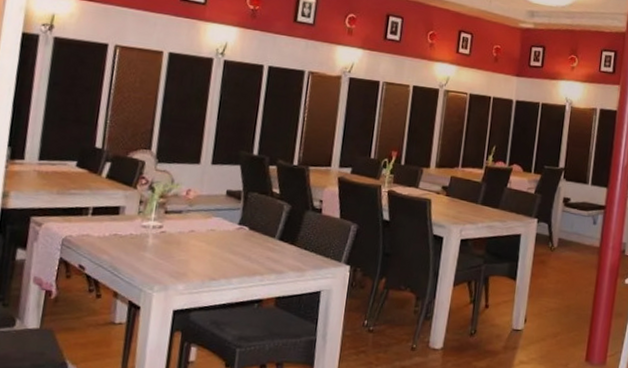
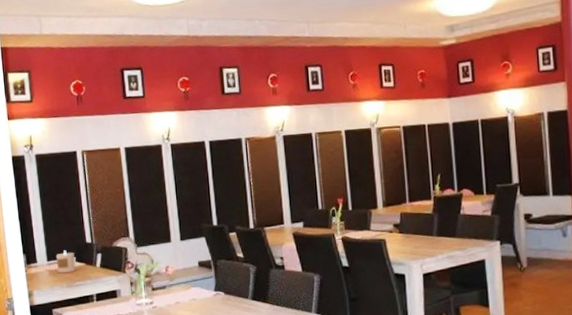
candle: none [49,151,77,178] -> present [56,250,76,274]

